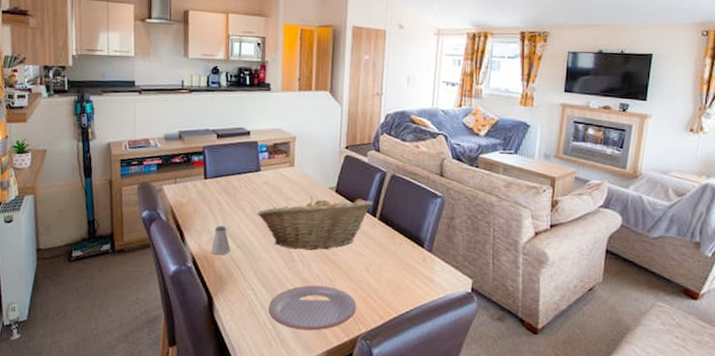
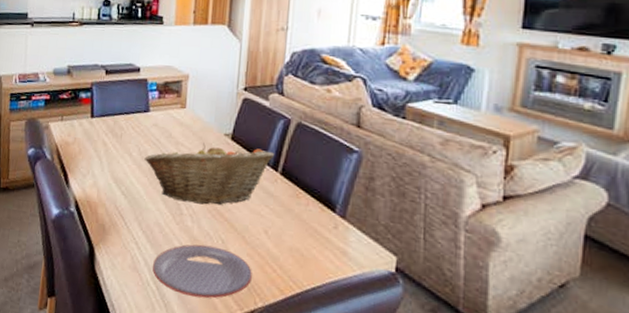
saltshaker: present [211,226,231,255] -> none [94,169,115,202]

